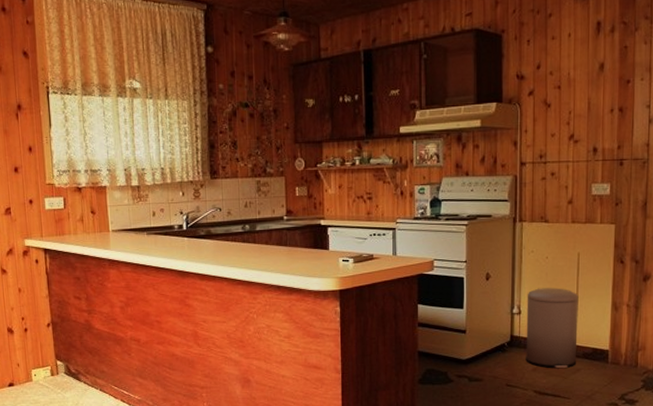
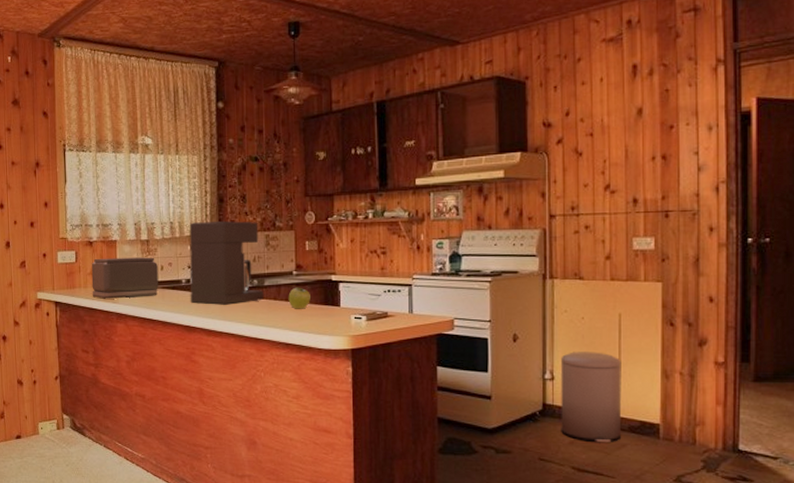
toaster: none [80,203,151,246] -> present [91,257,158,299]
coffee maker: none [180,167,256,251] -> present [189,221,264,306]
fruit: none [279,232,301,253] -> present [288,287,310,309]

